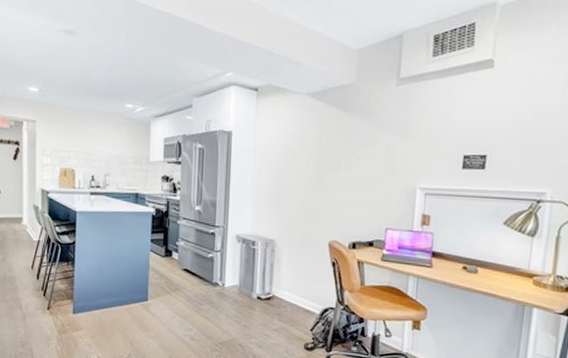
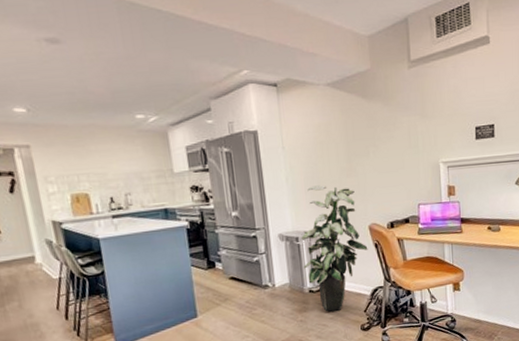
indoor plant: none [255,192,325,324] -> present [301,185,368,312]

